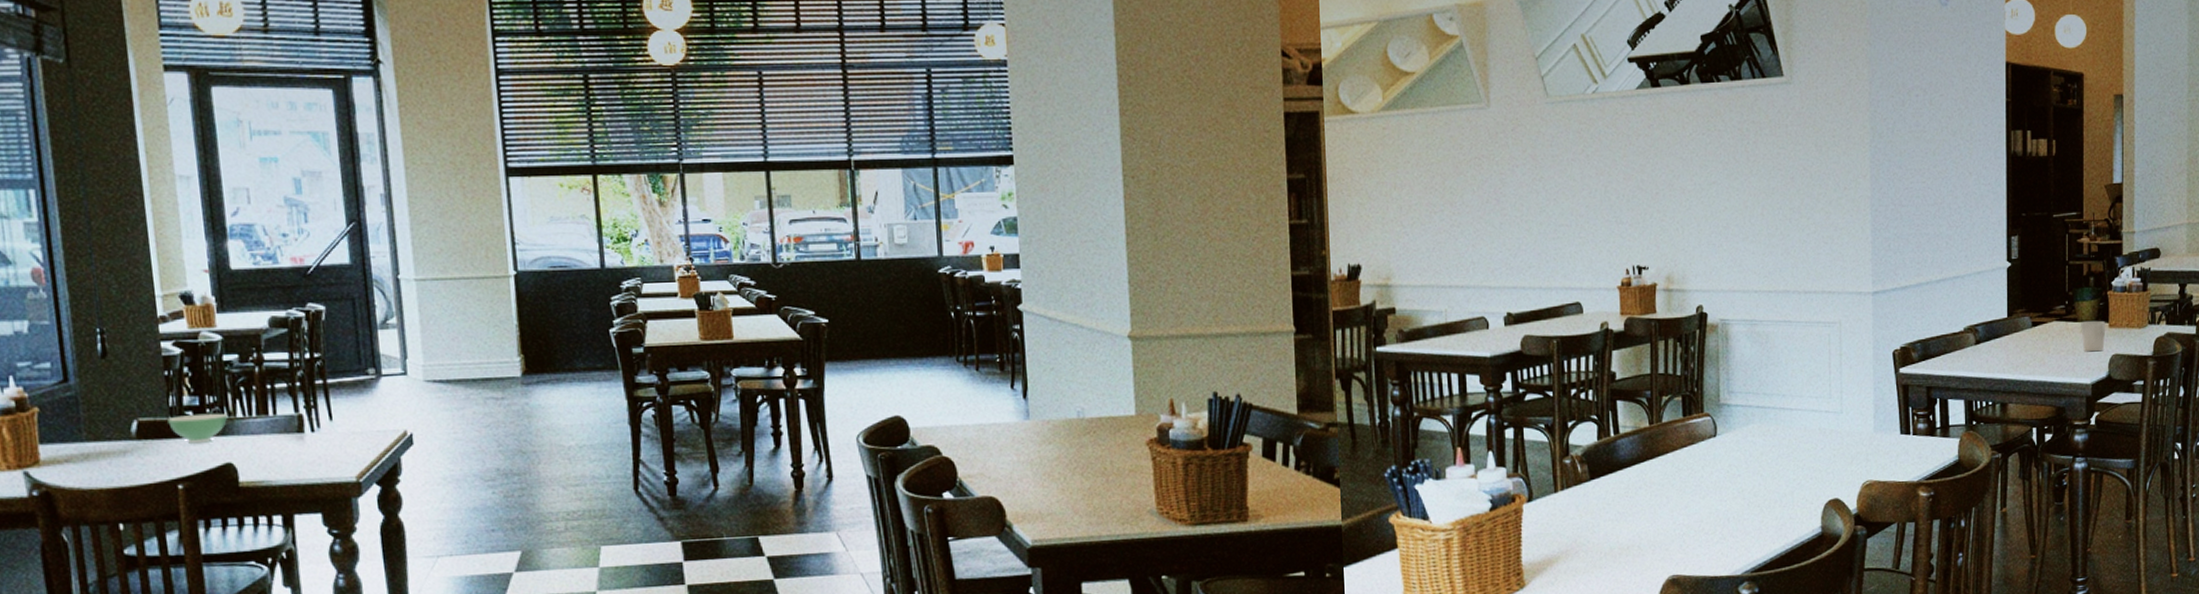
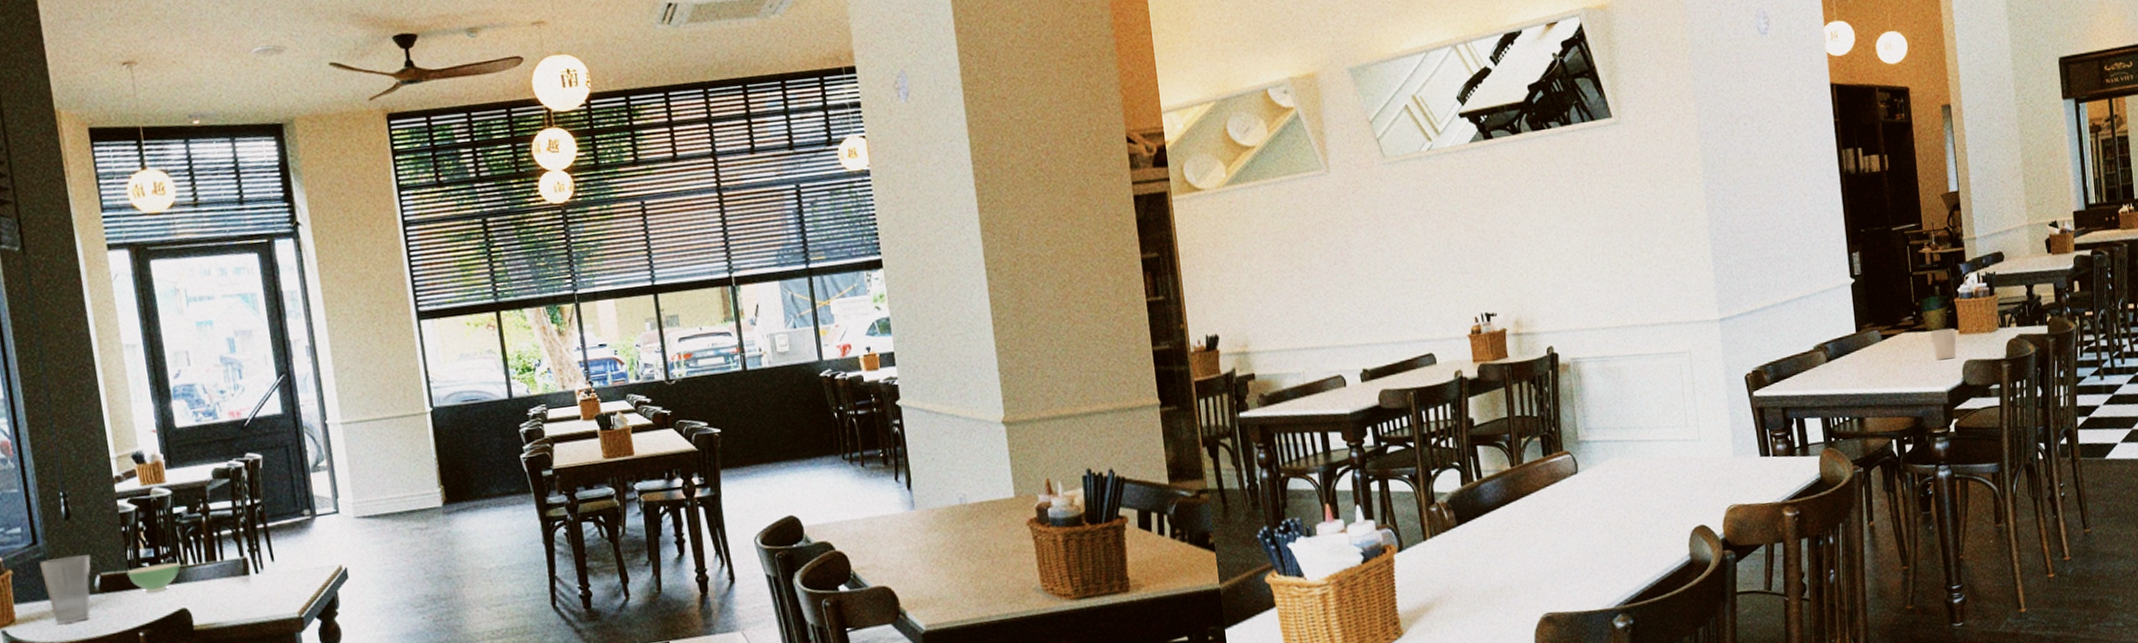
cup: none [69,397,128,469] -> present [39,554,91,624]

